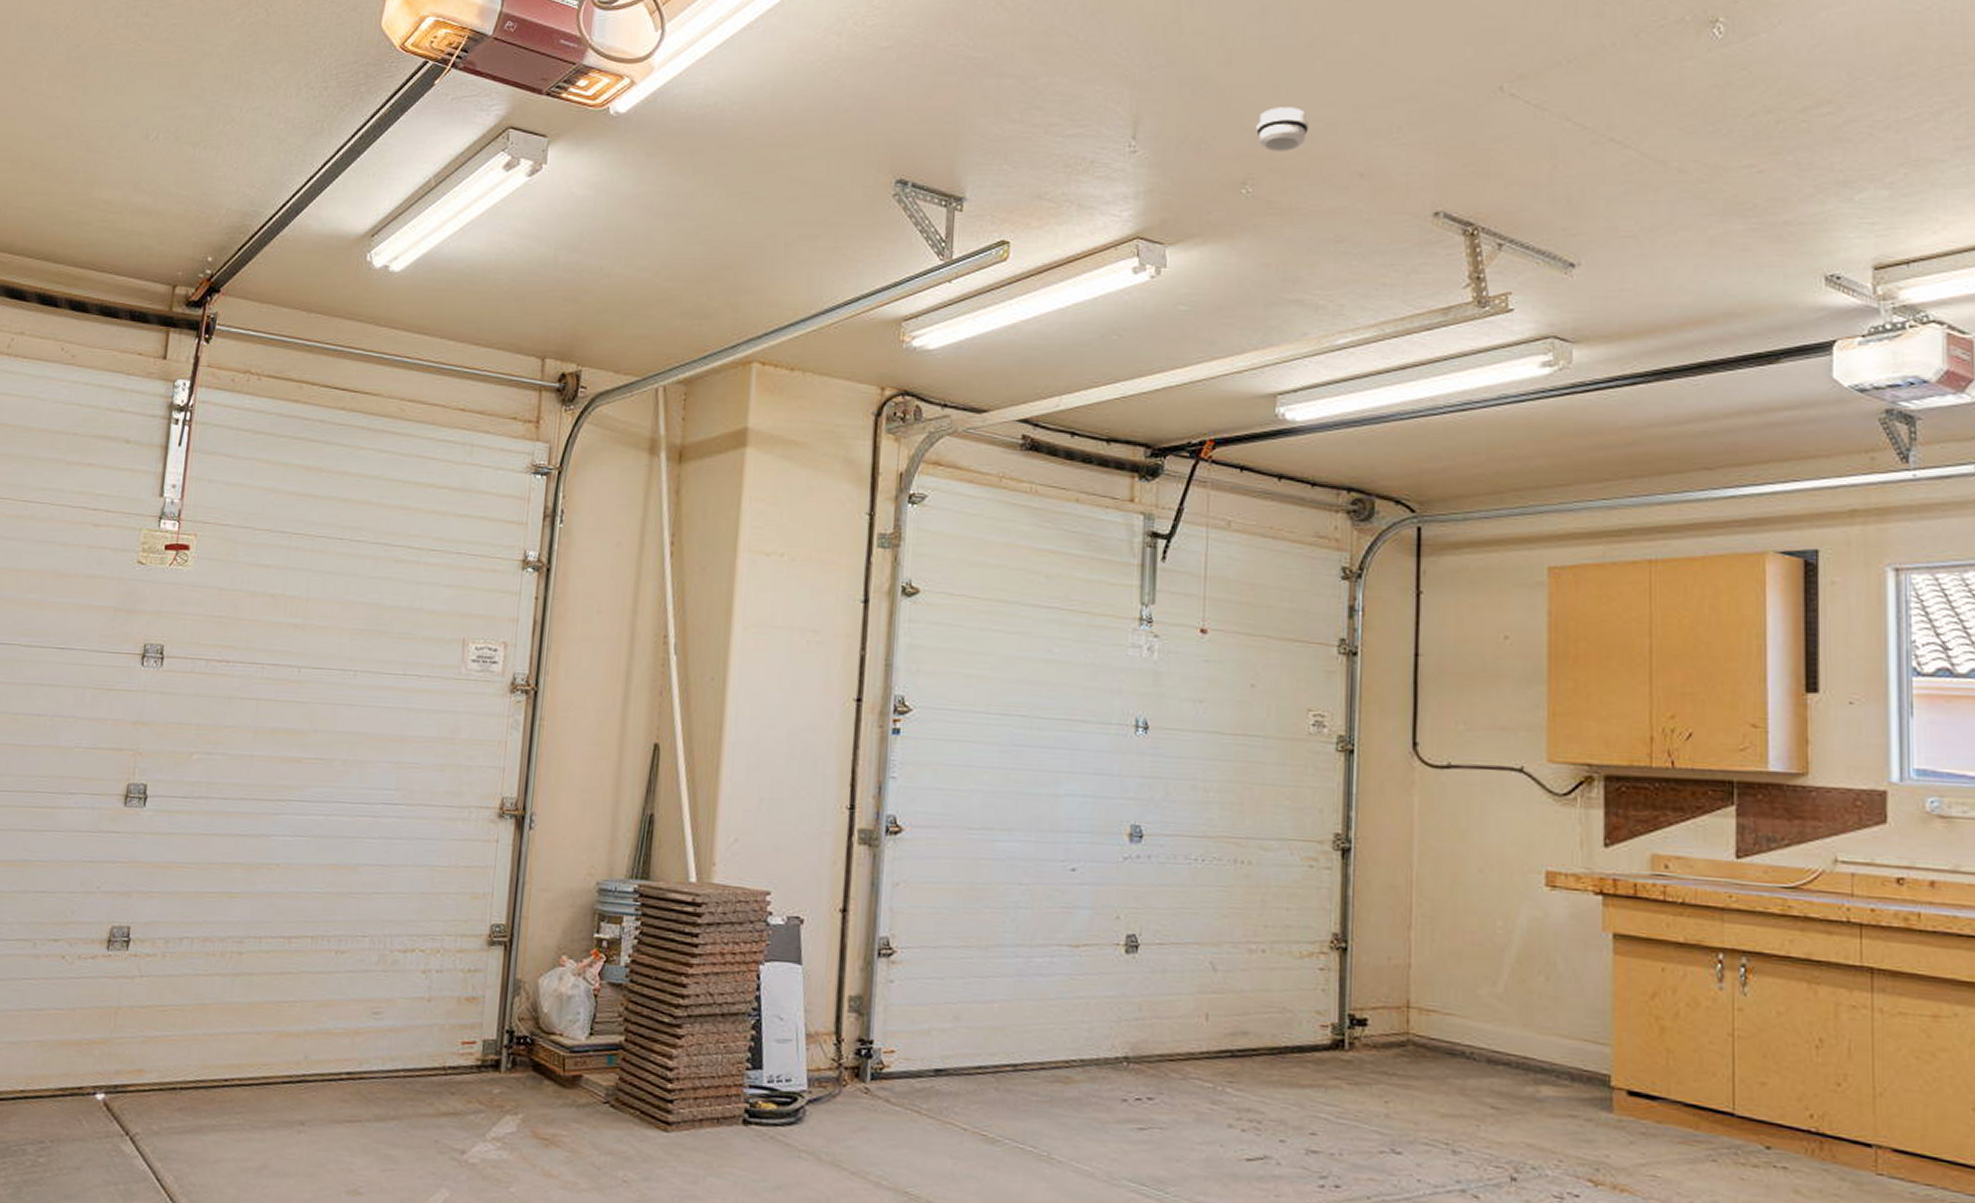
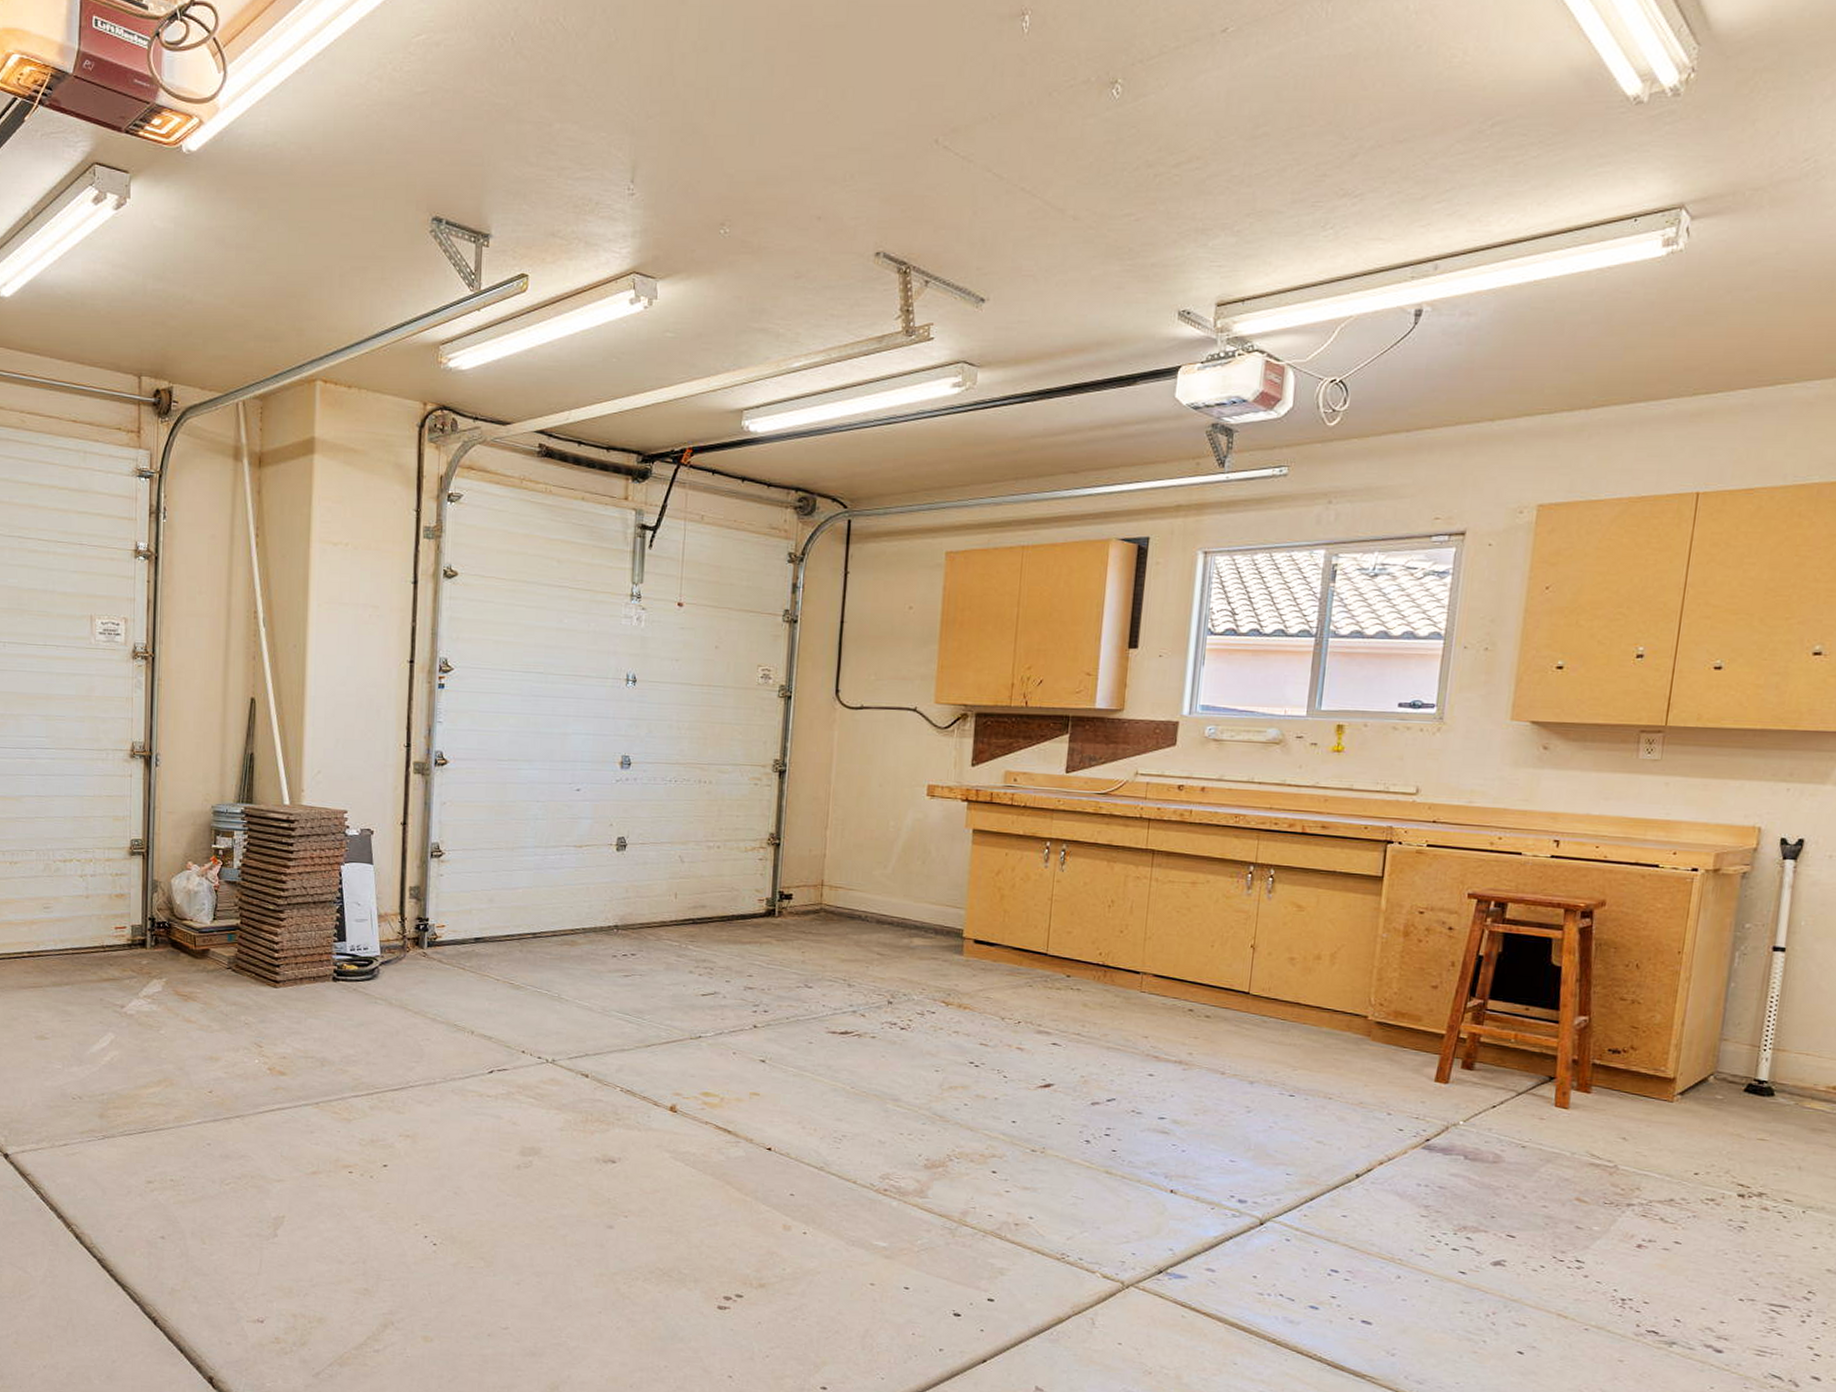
smoke detector: present [1256,107,1309,151] -> none [734,155,778,196]

